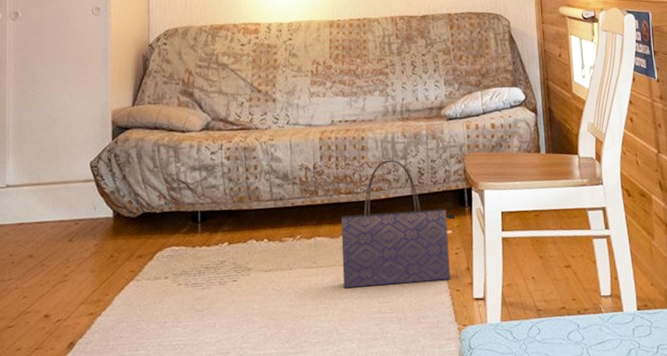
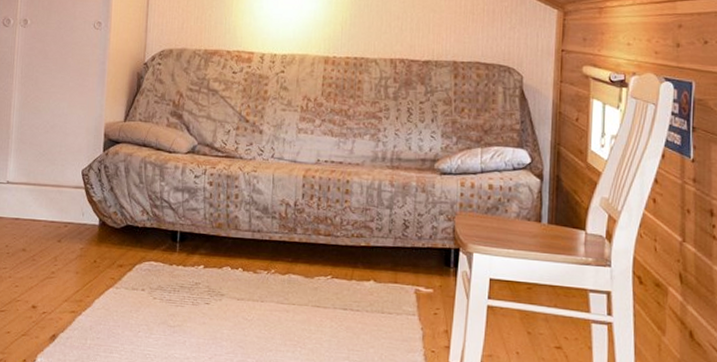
tote bag: present [340,159,455,289] -> none [313,207,438,339]

